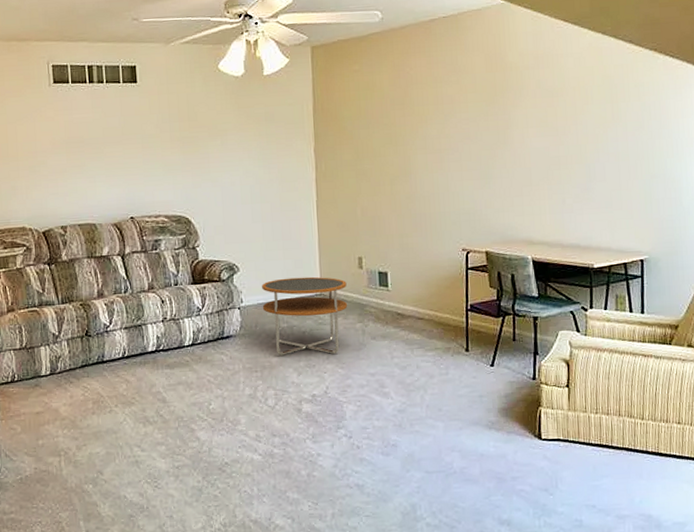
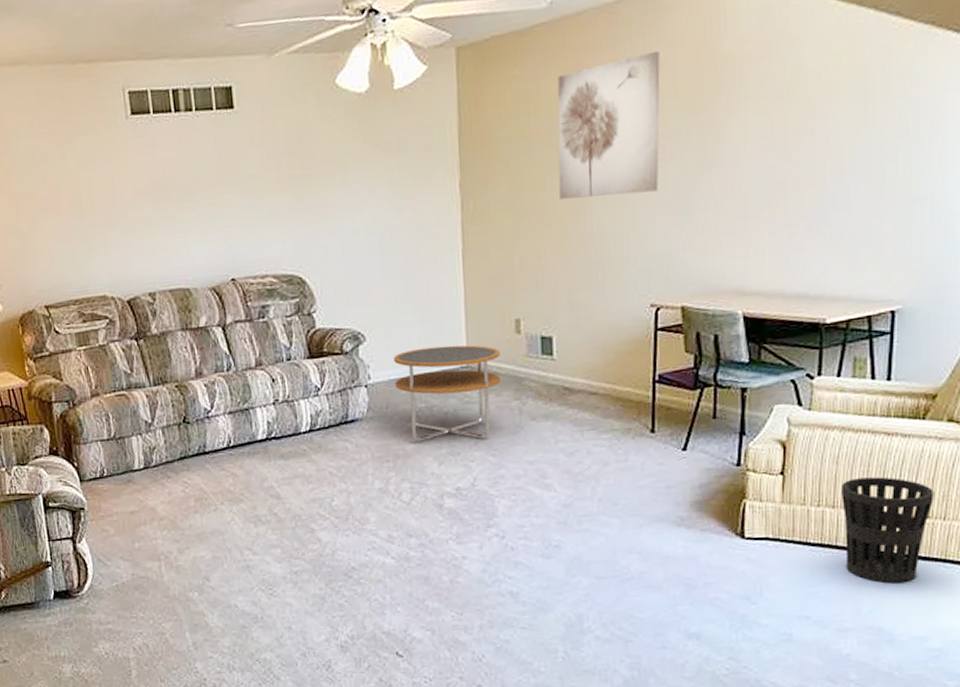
wall art: none [388,58,466,165] -> present [557,50,660,200]
wastebasket: none [613,390,682,478] -> present [841,477,934,583]

